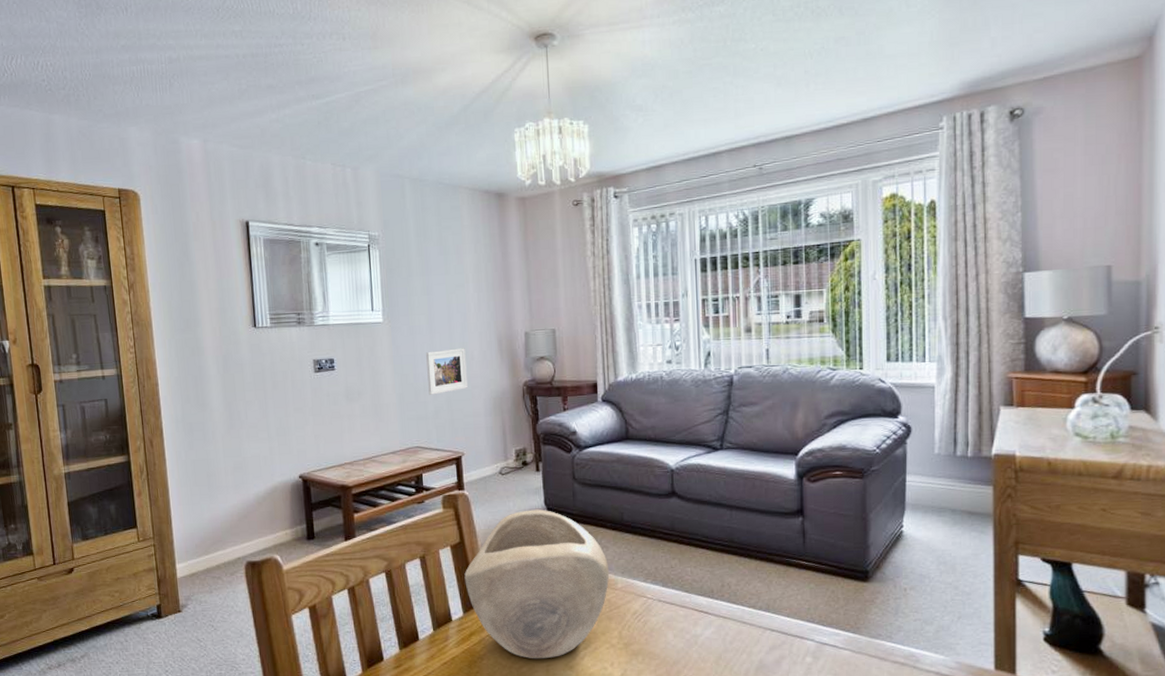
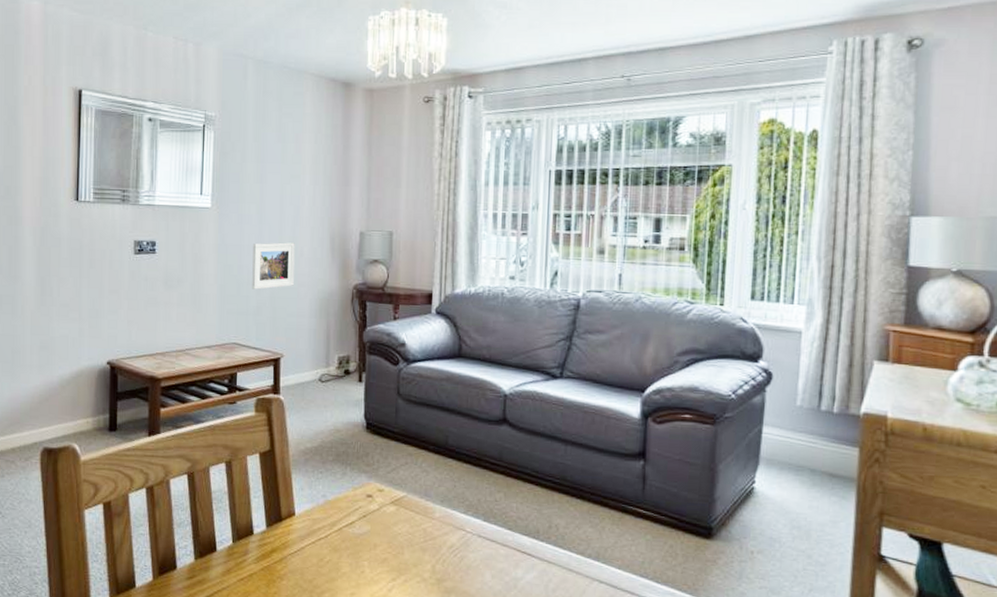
decorative bowl: present [464,509,610,659] -> none [271,422,428,586]

